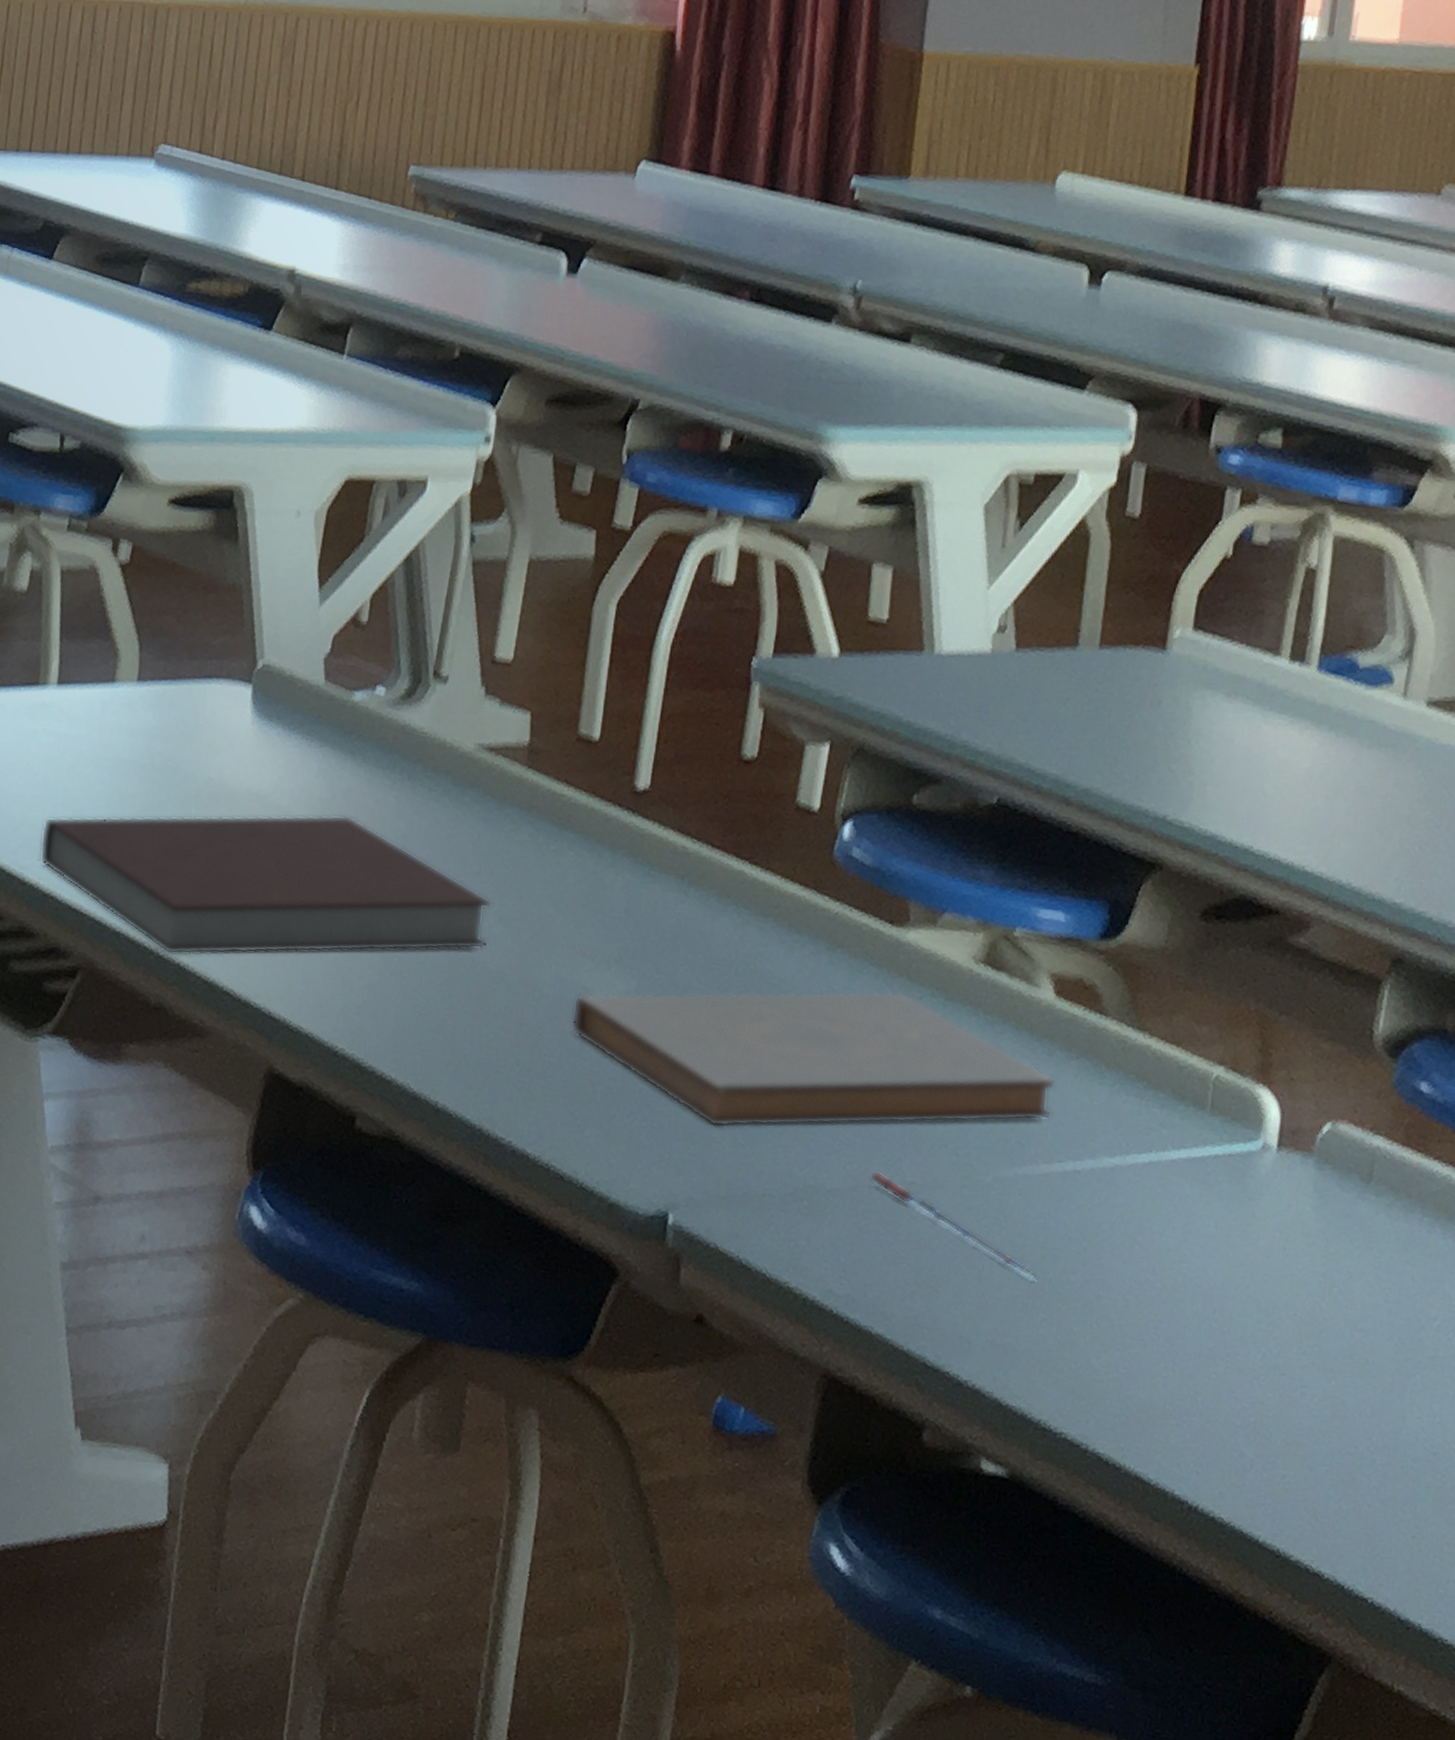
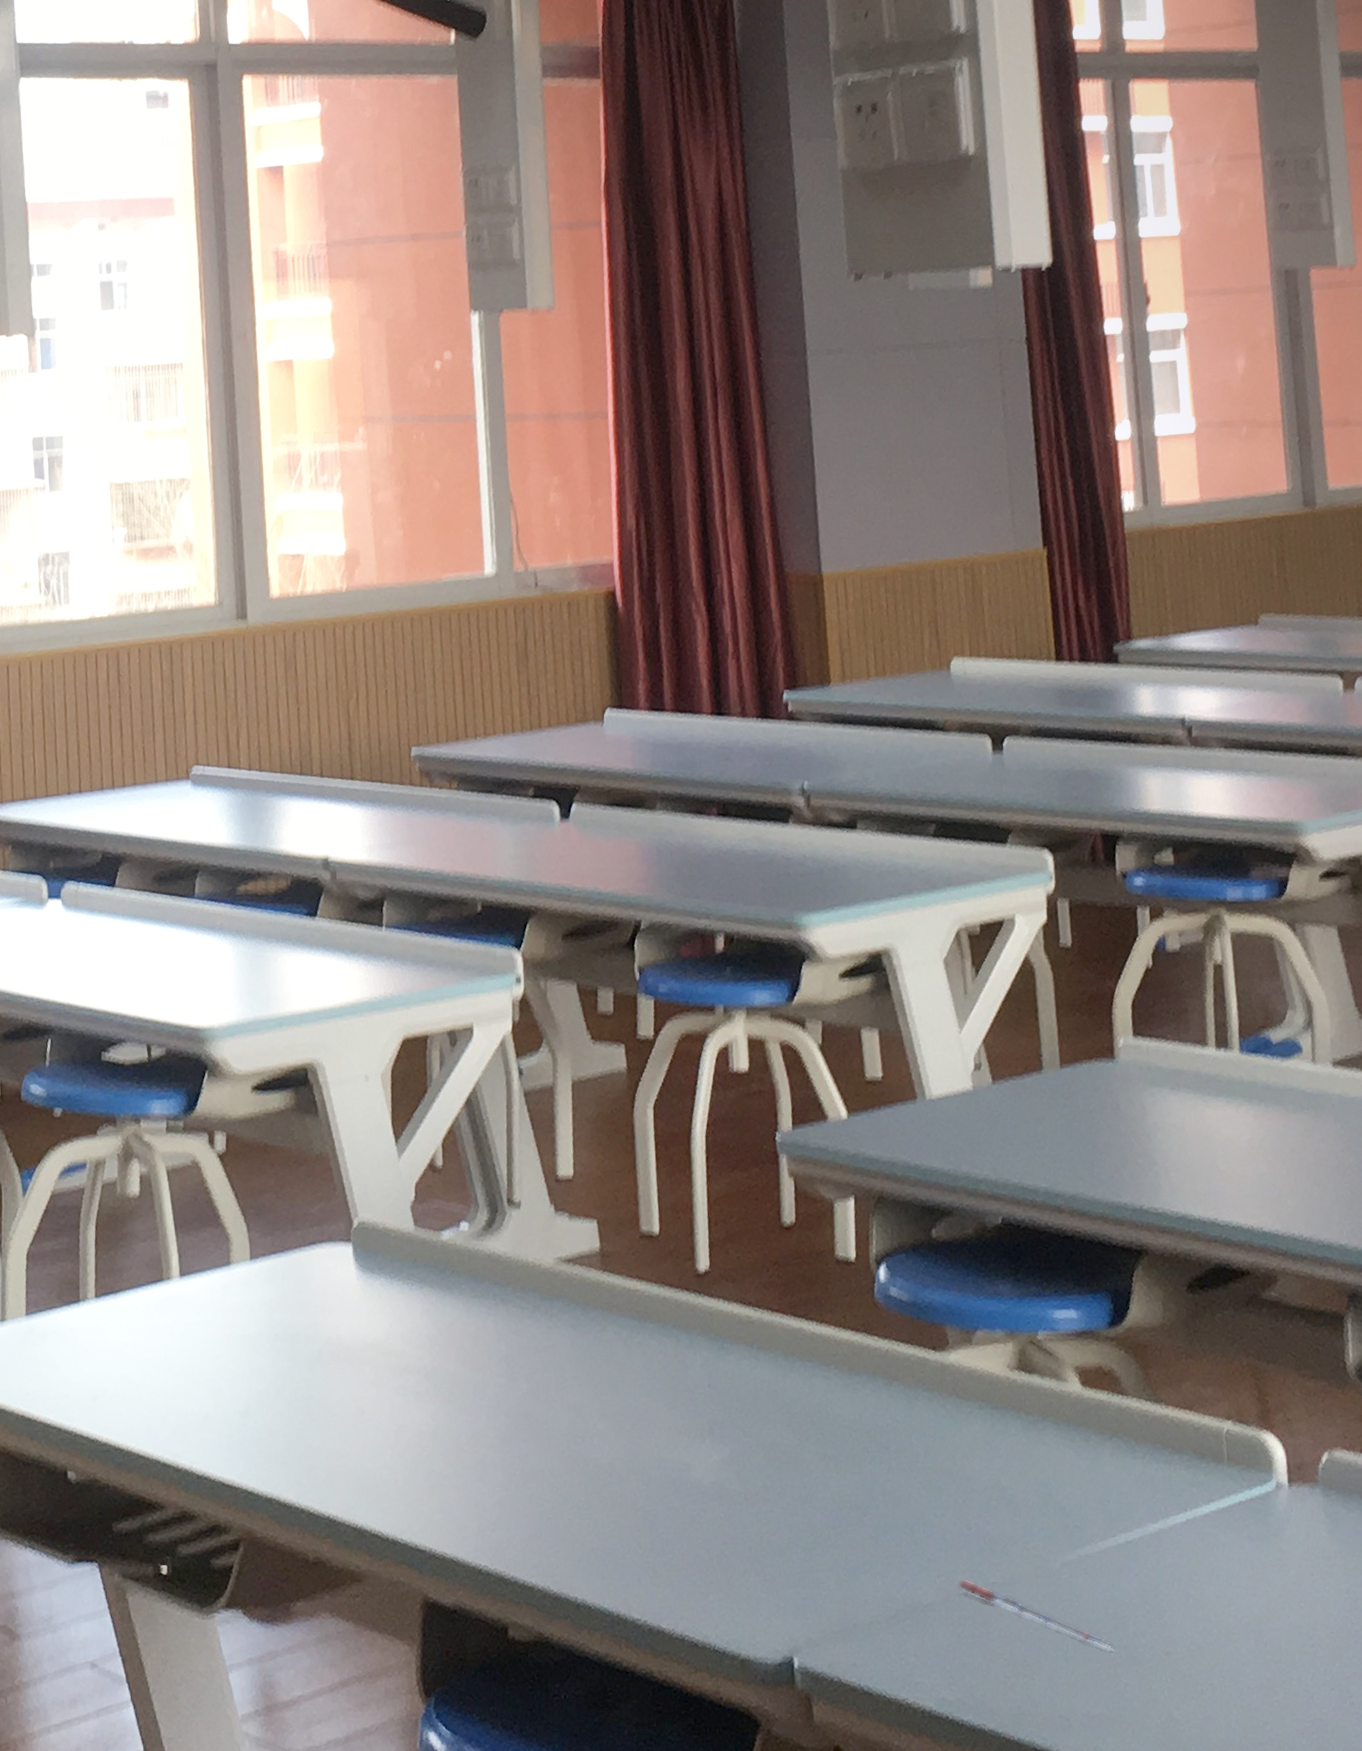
notebook: present [39,815,492,955] -> none [187,1347,595,1510]
book: present [570,992,1056,1127] -> none [678,1410,1099,1568]

